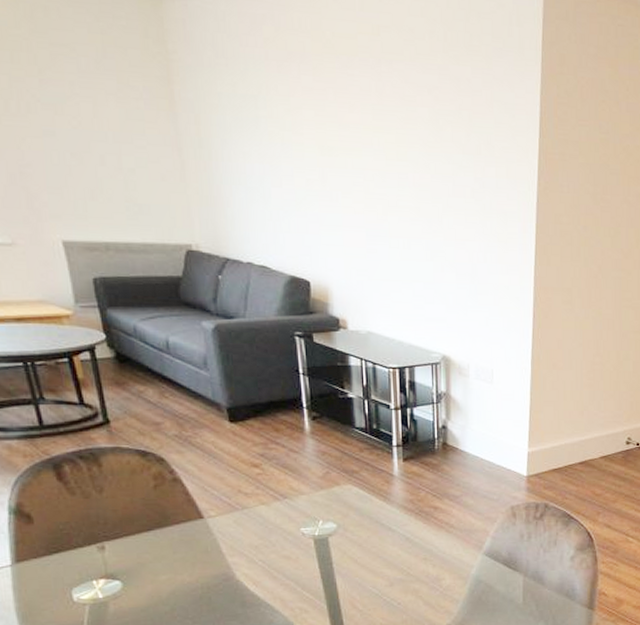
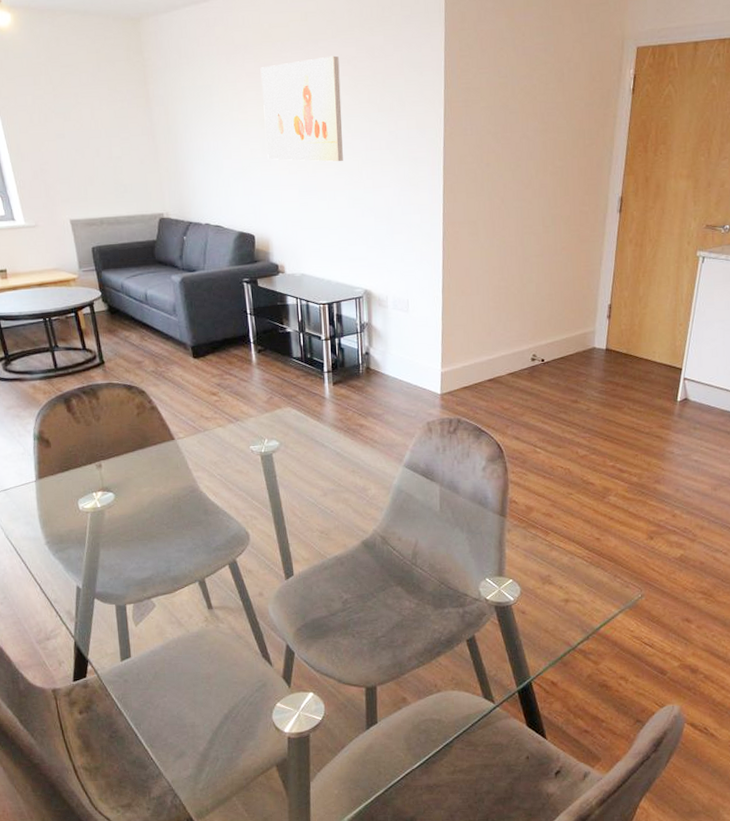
wall art: none [320,81,420,207] -> present [260,55,343,162]

